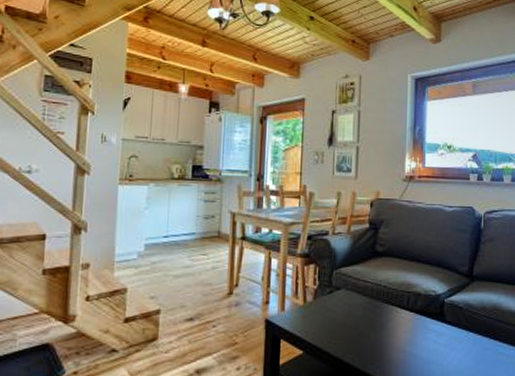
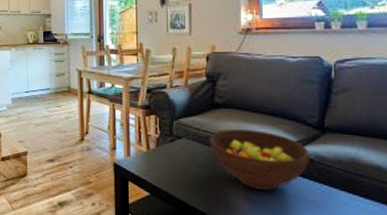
fruit bowl: none [369,279,459,342] -> present [210,129,309,191]

